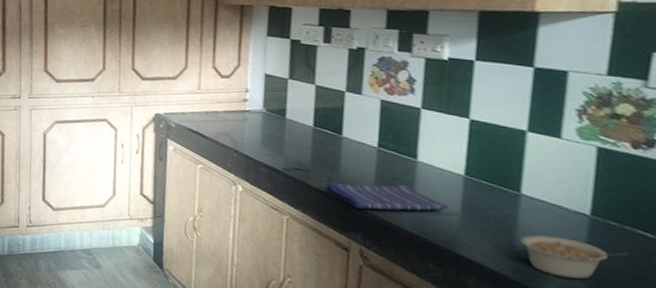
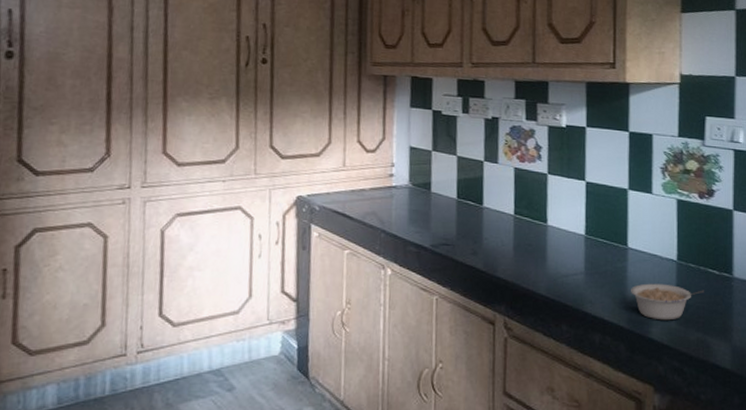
dish towel: present [326,181,448,211] -> none [471,249,574,279]

